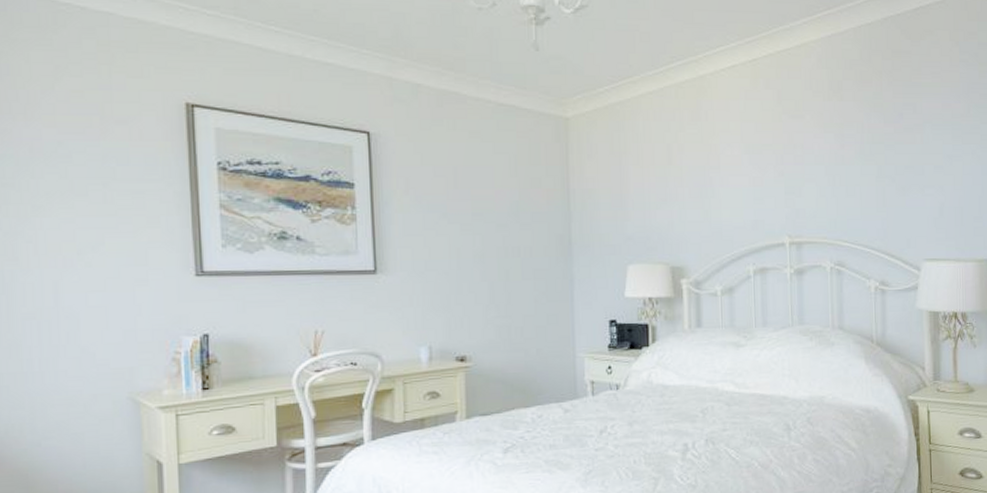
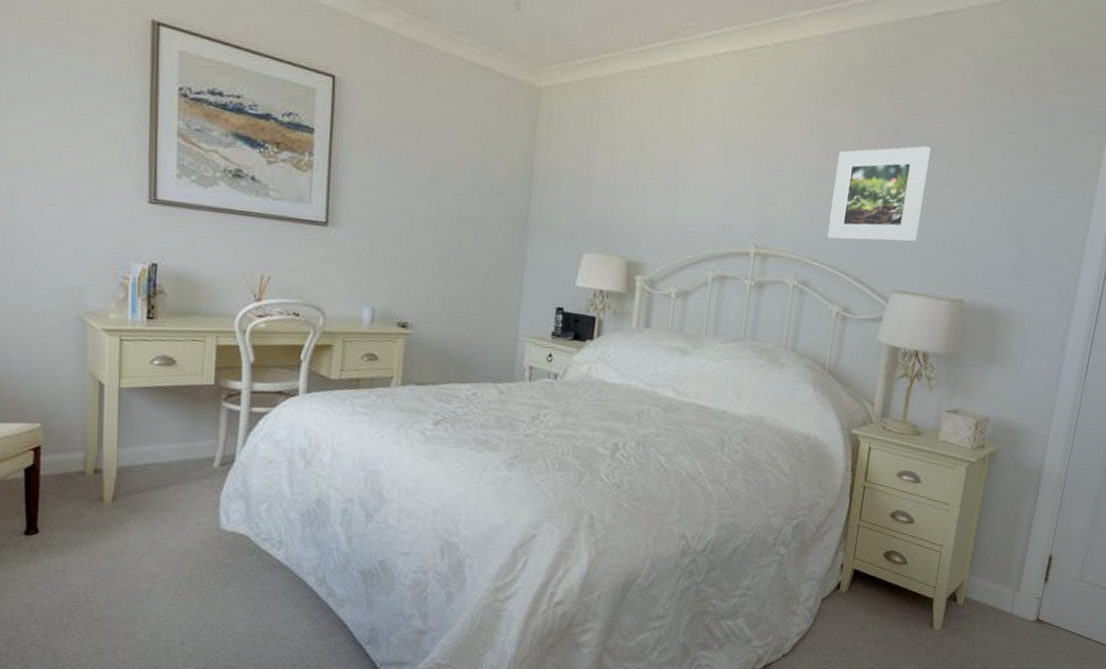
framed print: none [852,125,936,221] -> present [827,146,931,242]

